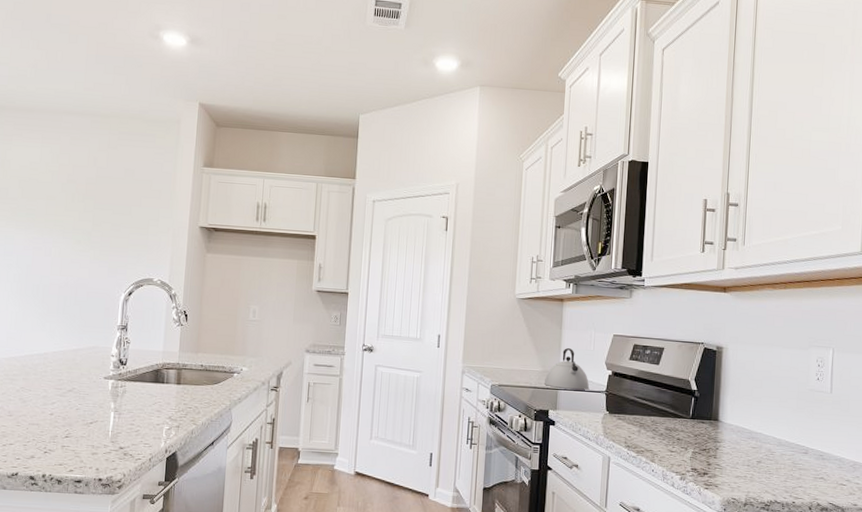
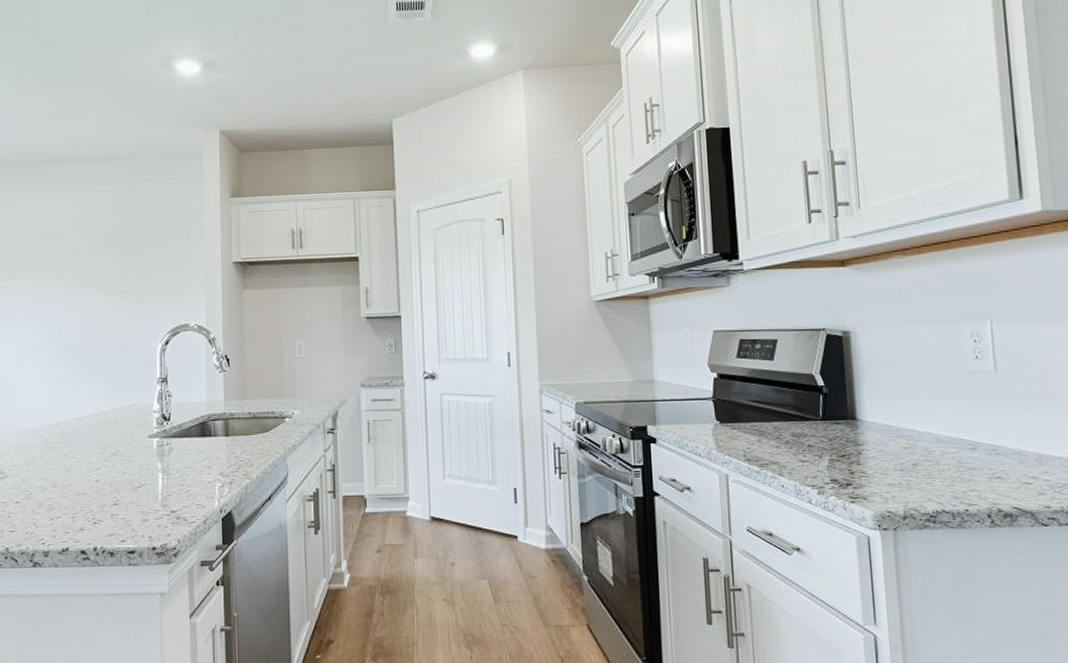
kettle: present [544,347,590,390] -> none [637,351,693,399]

